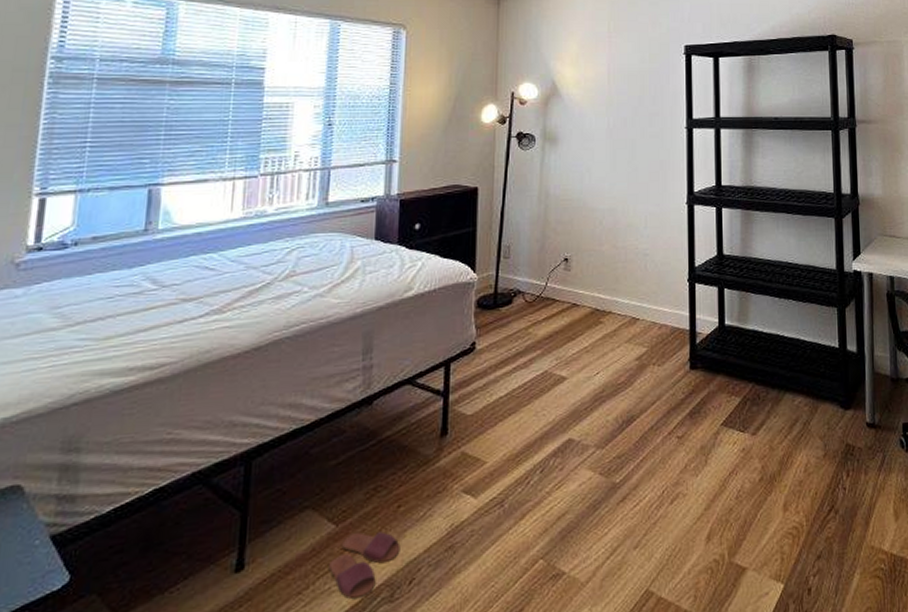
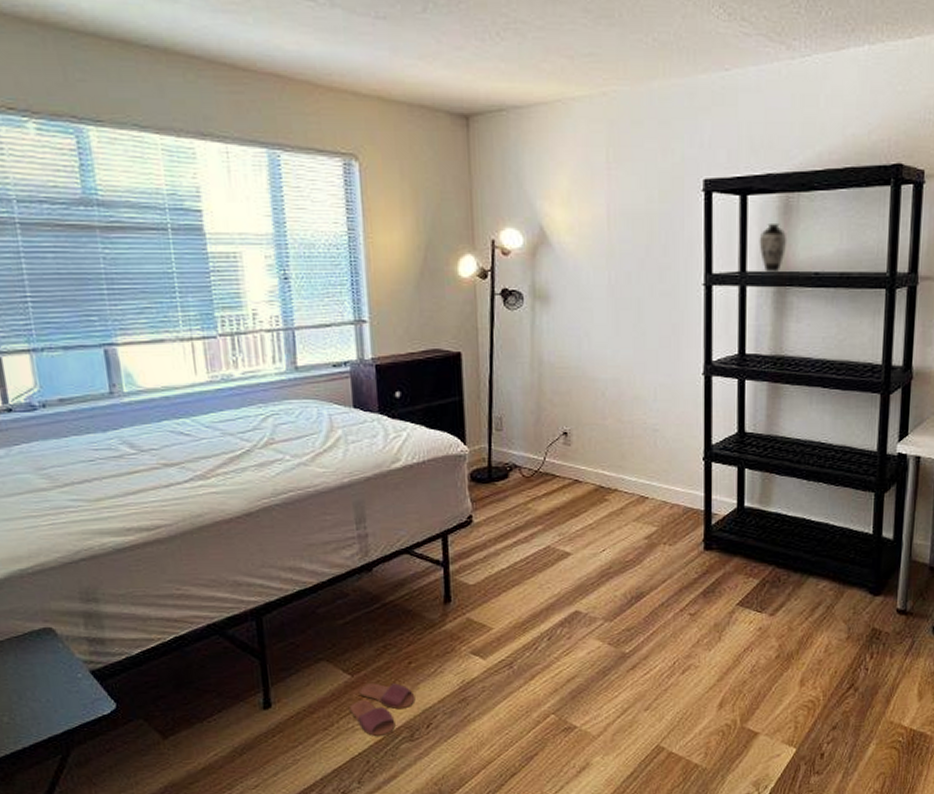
decorative vase: none [729,78,752,118] -> present [759,222,788,273]

